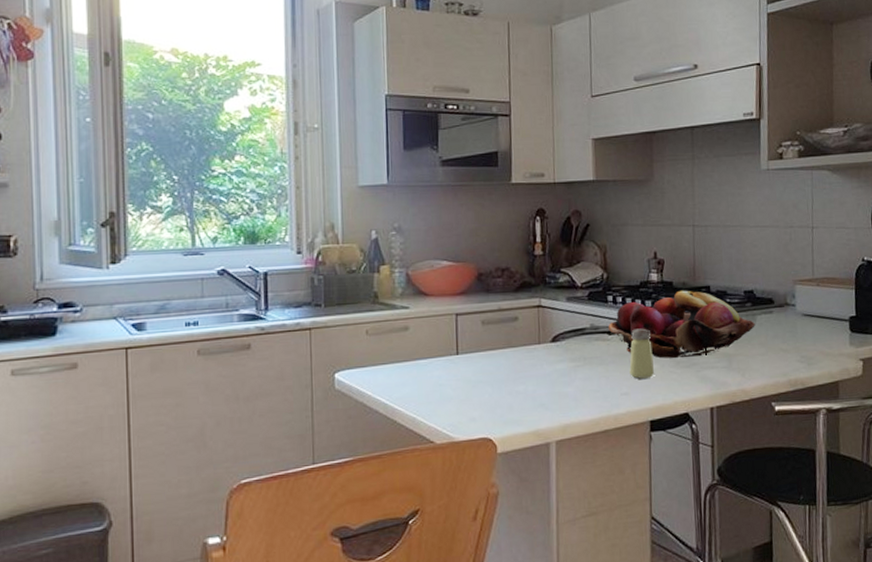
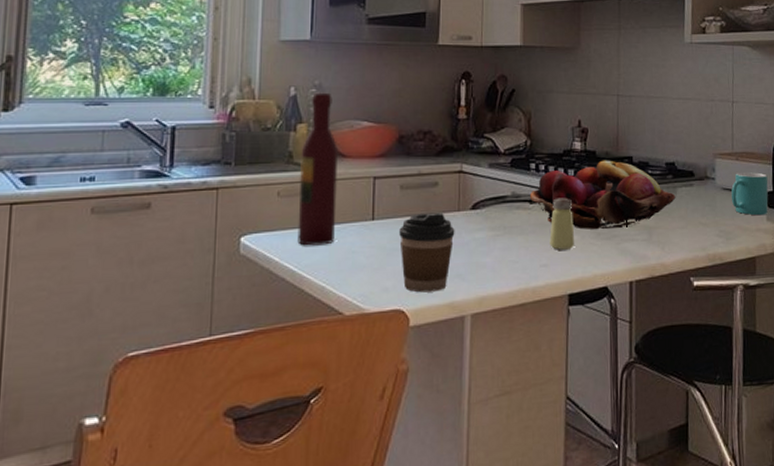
wine bottle: none [385,234,422,380] -> present [297,92,338,246]
coffee cup: none [483,345,537,422] -> present [399,212,455,293]
mug: none [812,297,851,341] -> present [731,172,768,216]

